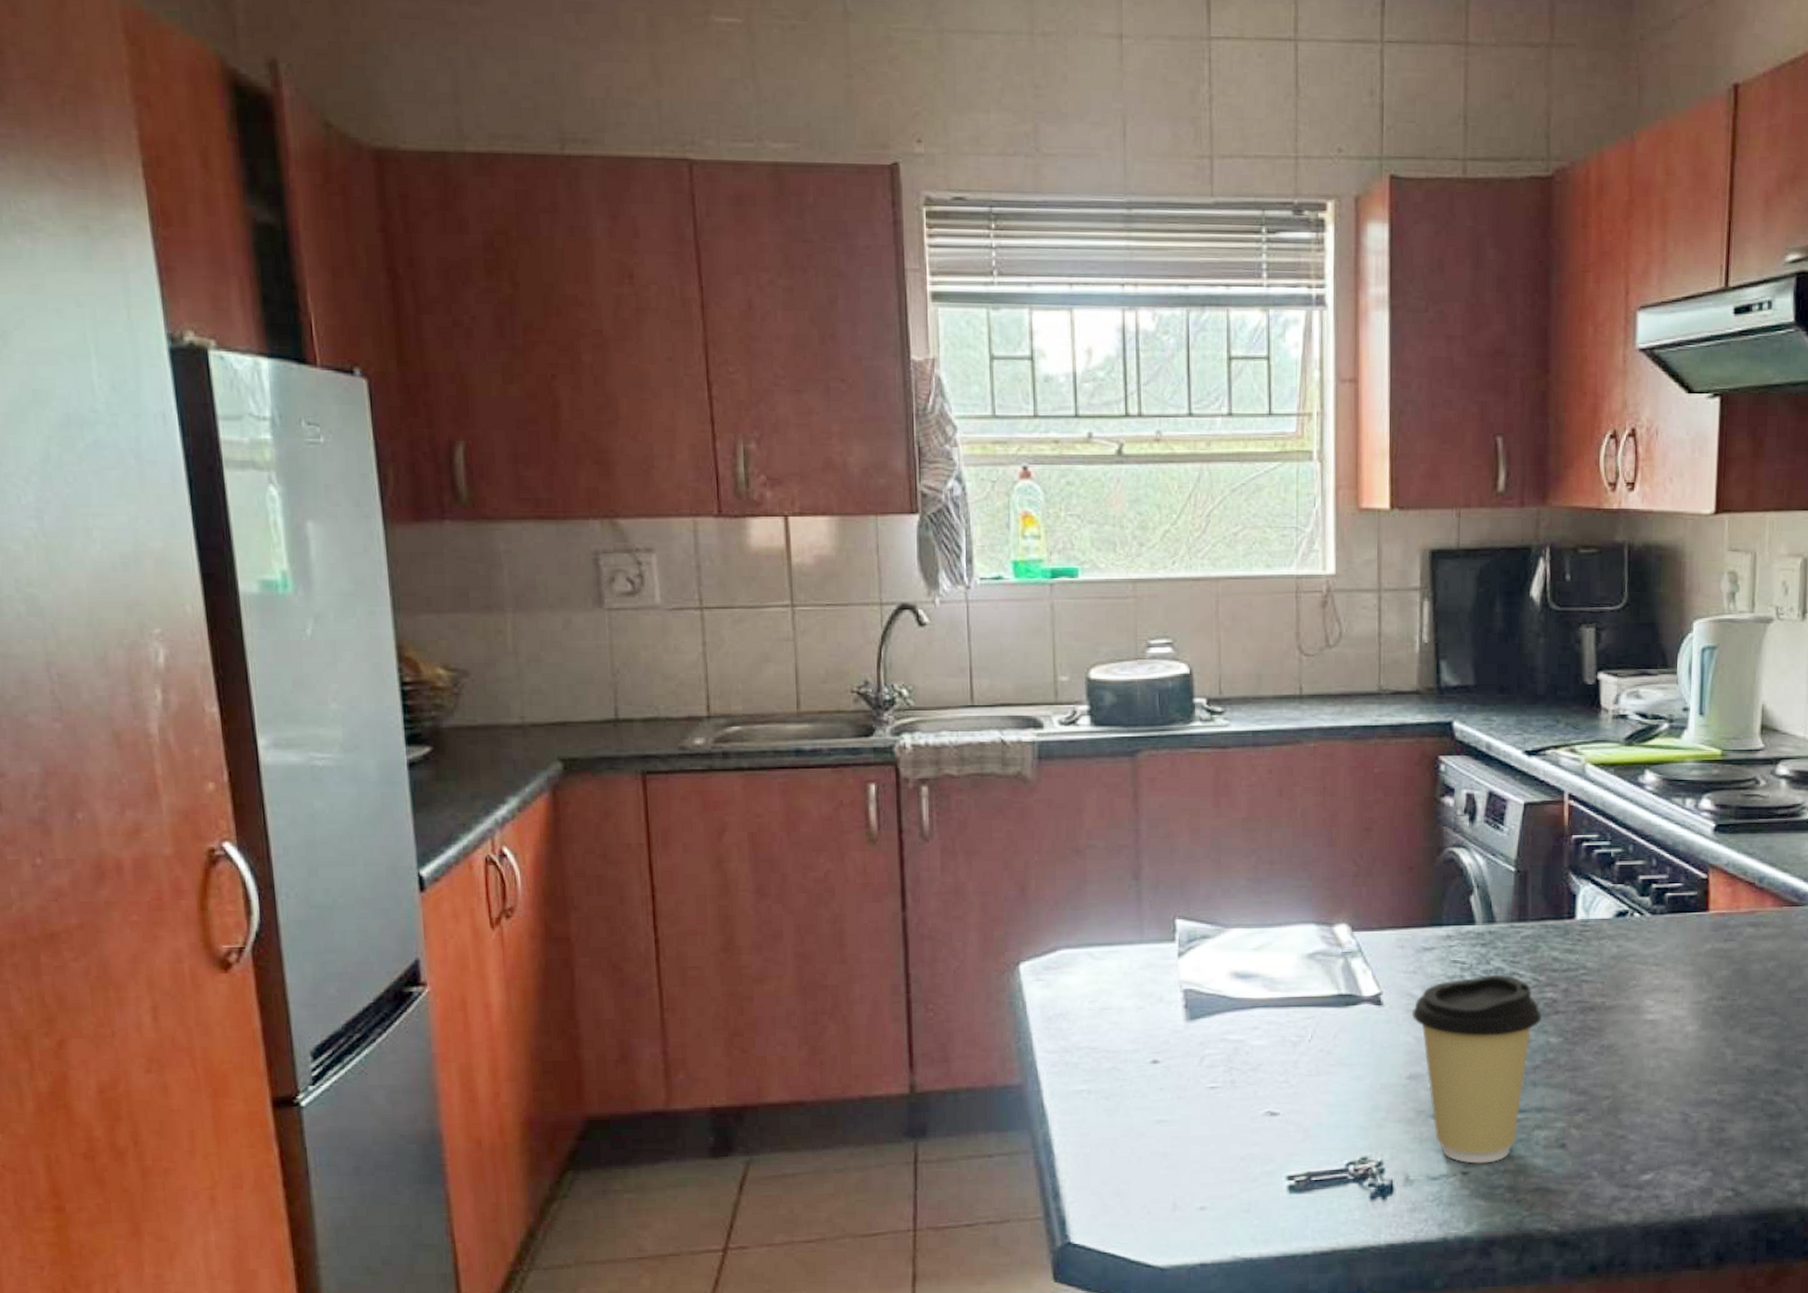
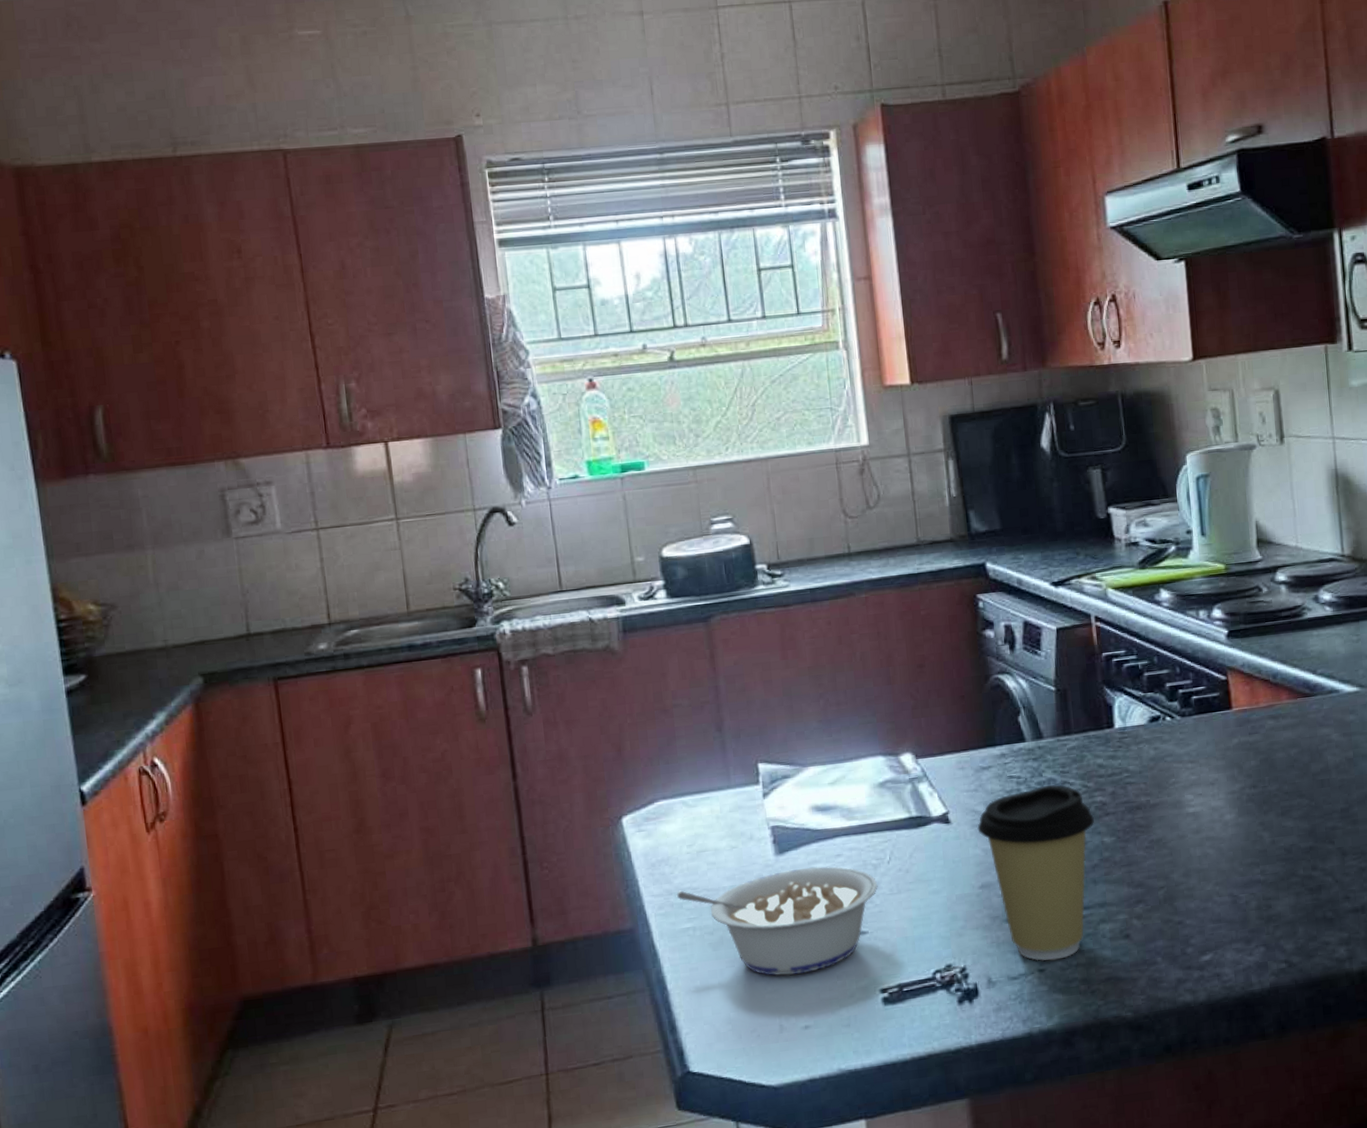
legume: none [1072,1037,1296,1151] -> present [676,866,878,976]

